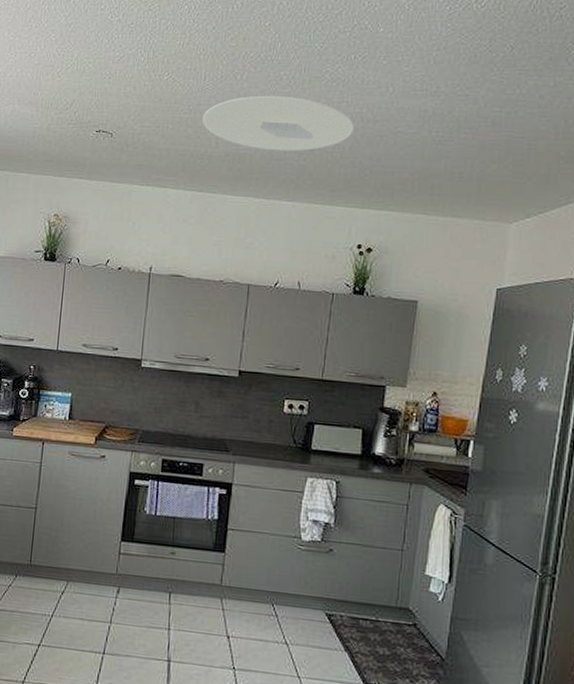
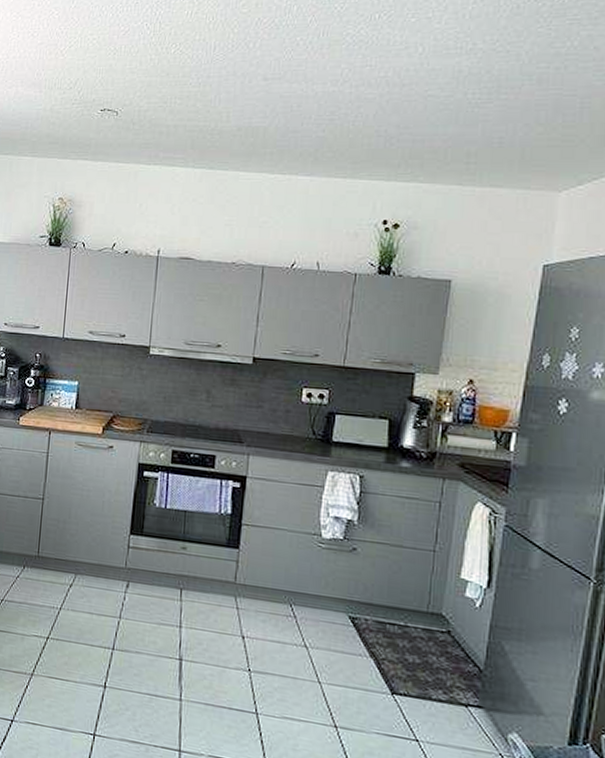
ceiling light: present [202,95,354,152] -> none [212,63,379,123]

